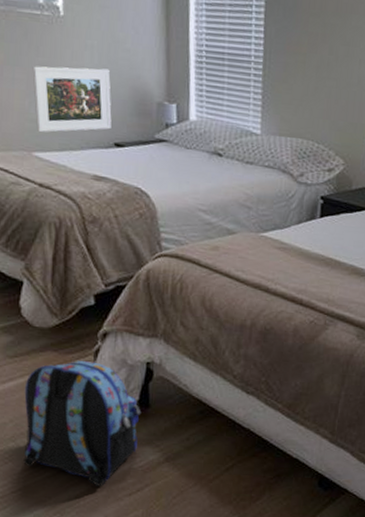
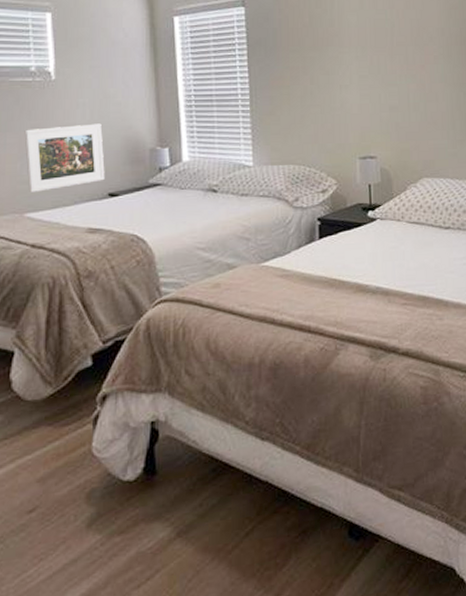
backpack: present [23,361,142,486] -> none [13,430,148,583]

